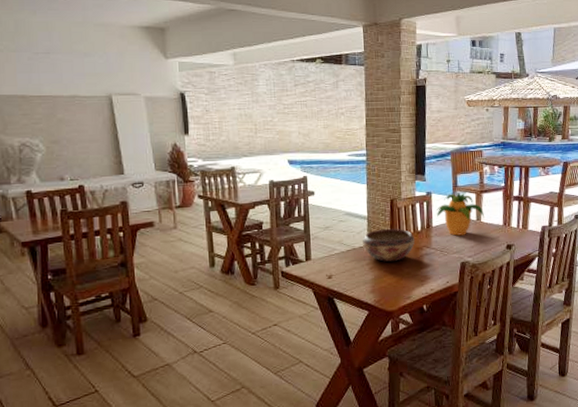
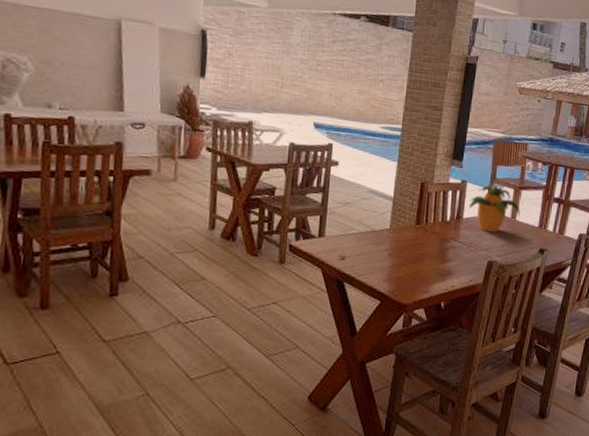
decorative bowl: present [363,228,415,262] -> none [384,213,442,251]

